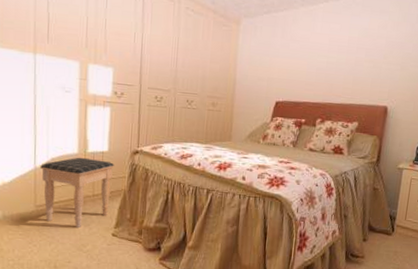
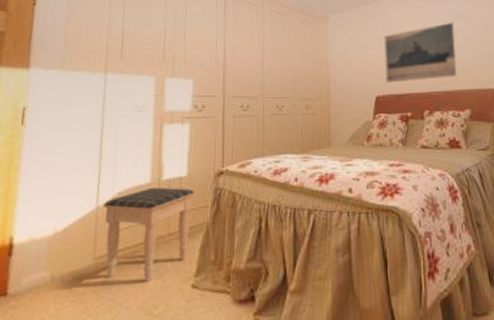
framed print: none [286,38,361,92] -> present [384,22,458,83]

